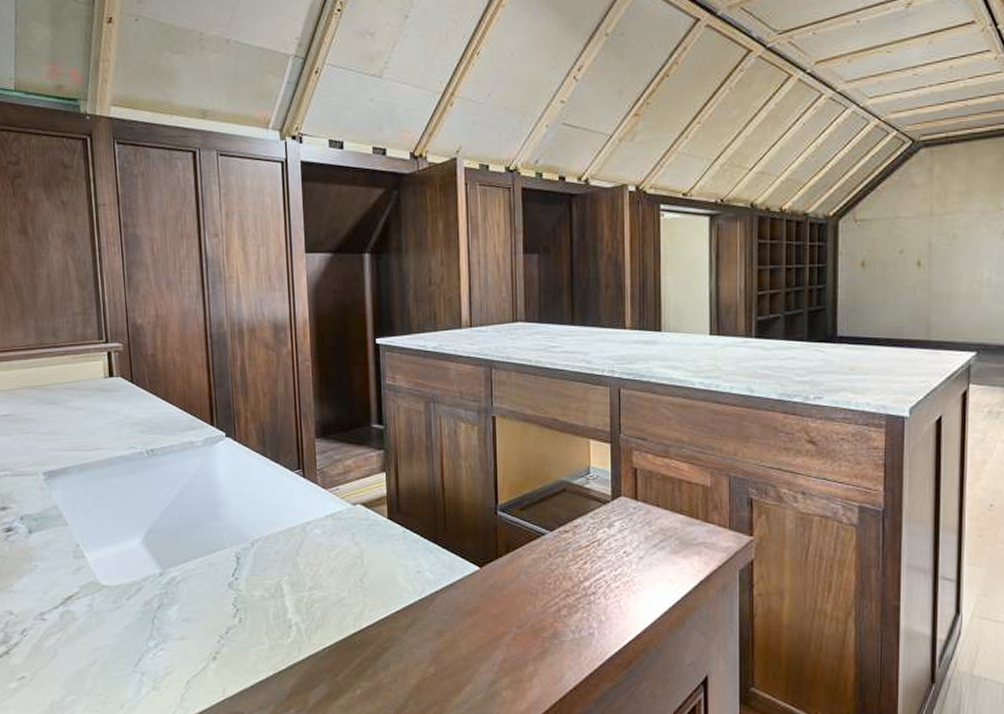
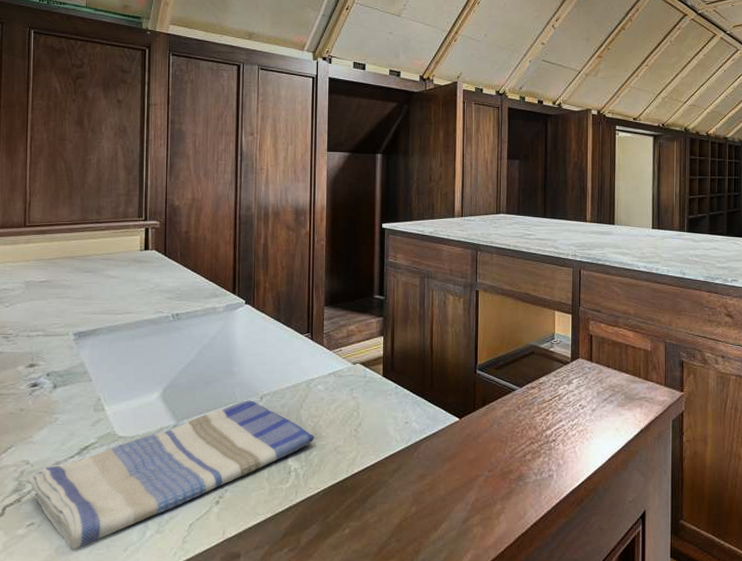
dish towel: none [12,546,316,705] -> present [26,400,315,549]

